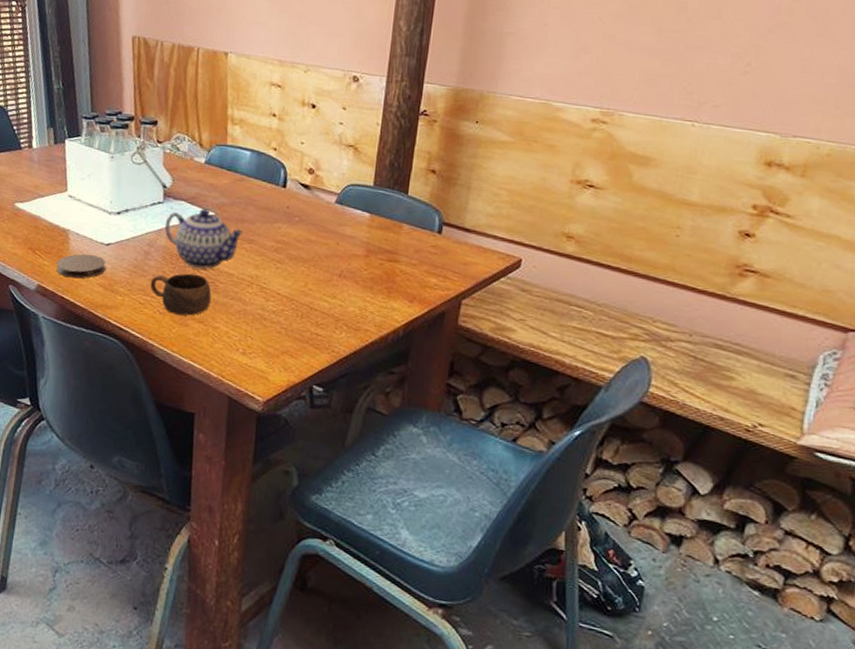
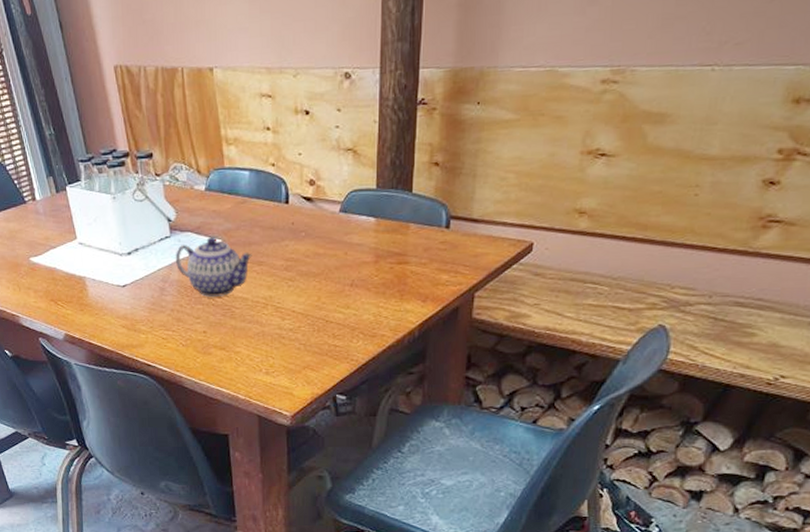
coaster: present [56,254,106,279] -> none [79,298,125,323]
cup: present [150,273,212,316] -> none [169,303,229,345]

